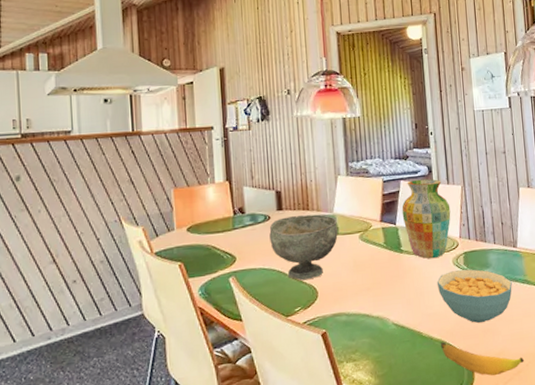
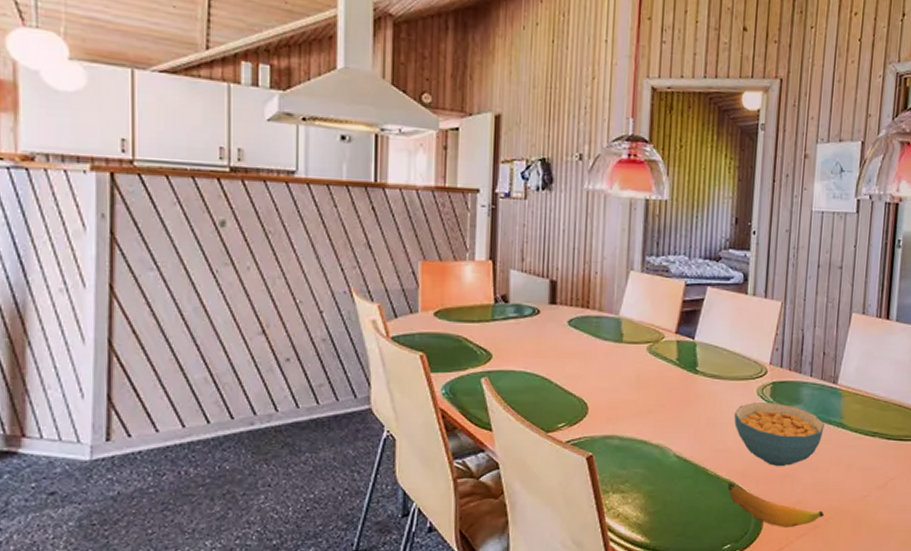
decorative bowl: present [269,214,338,281] -> none [536,313,622,392]
vase: present [402,179,451,259] -> none [703,287,764,385]

